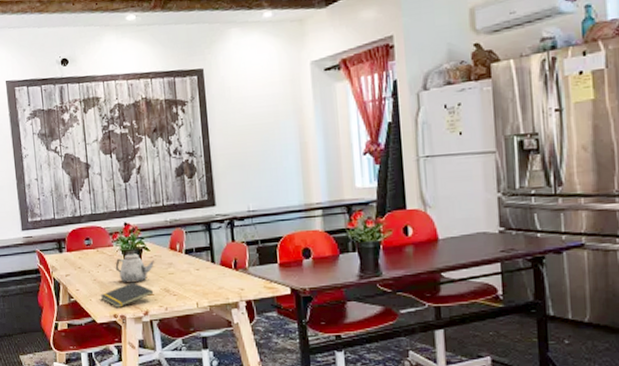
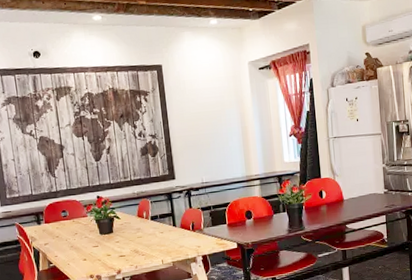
notepad: present [100,282,154,308] -> none [77,246,125,269]
teapot: present [115,251,155,283] -> none [90,220,126,248]

